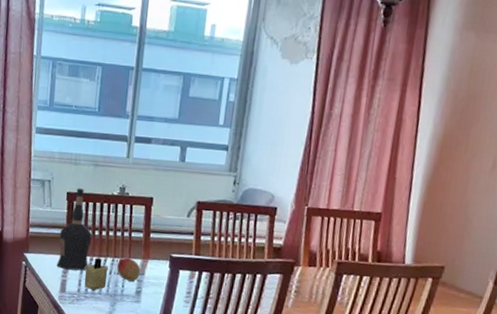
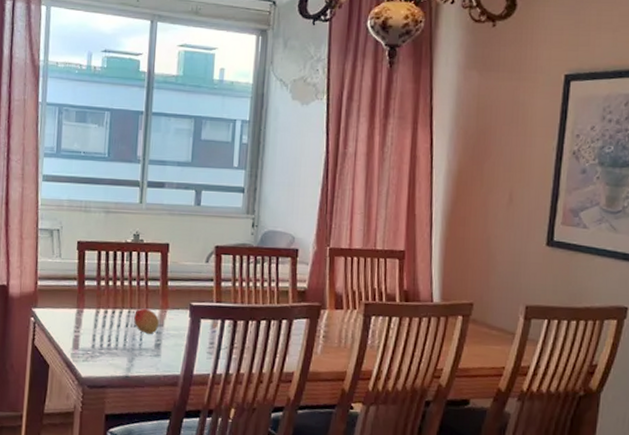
liquor bottle: present [57,188,92,271] -> none [68,236,106,325]
candle: present [84,257,108,290] -> none [99,310,124,345]

